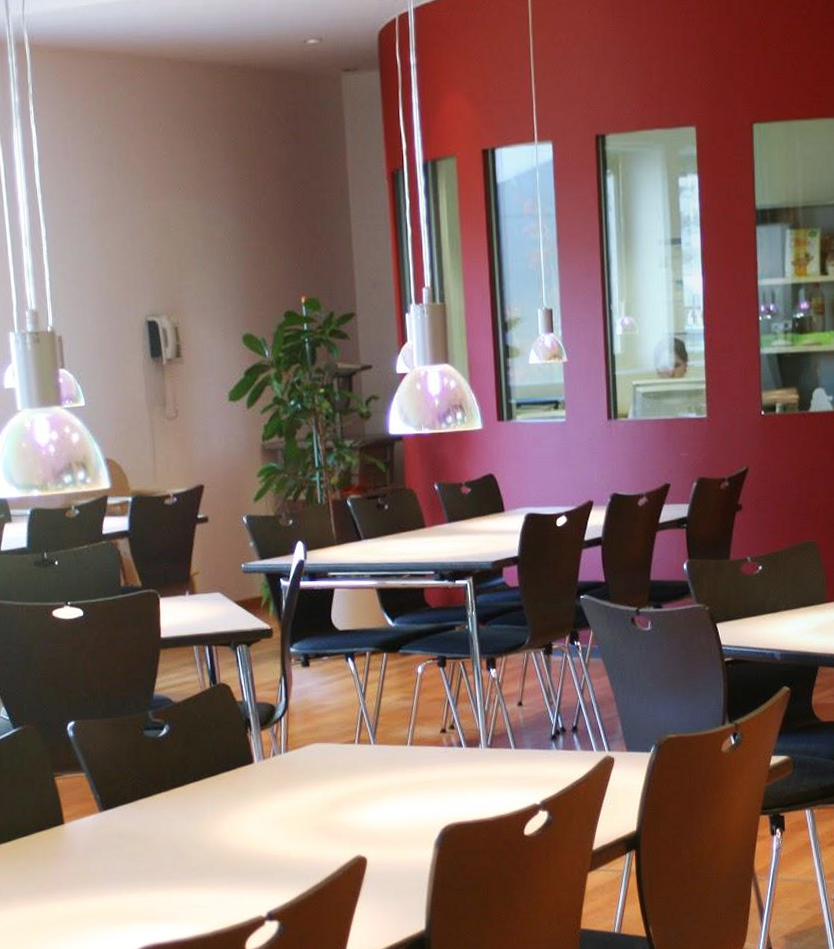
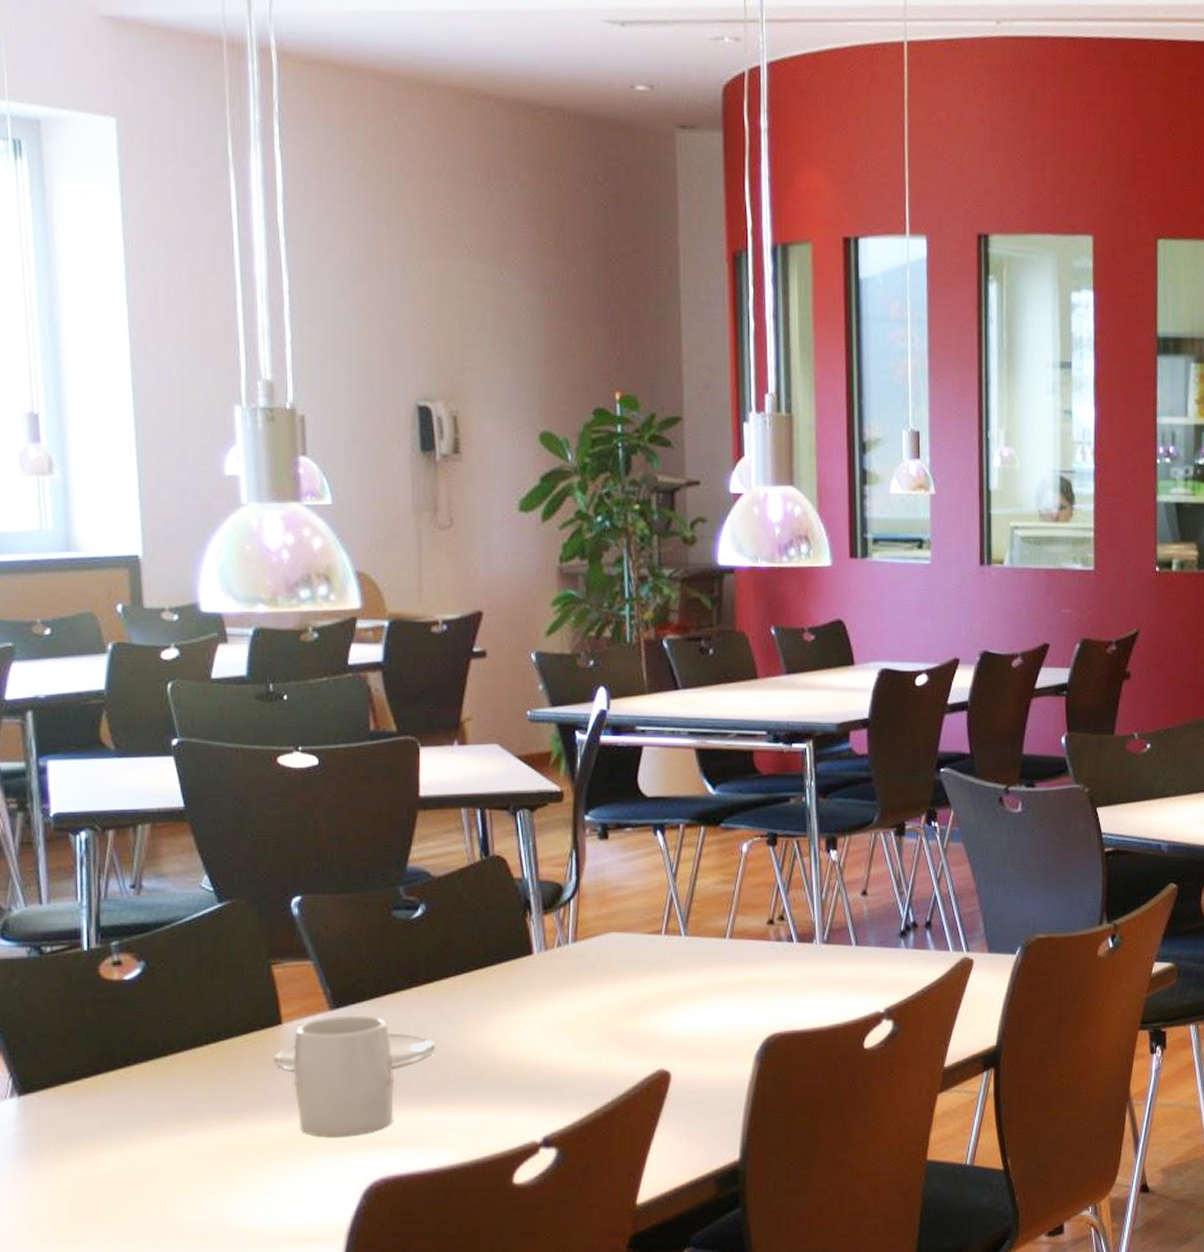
plate: none [58,829,182,863] -> present [272,1032,436,1073]
mug: none [74,815,151,913] -> present [293,1015,394,1136]

